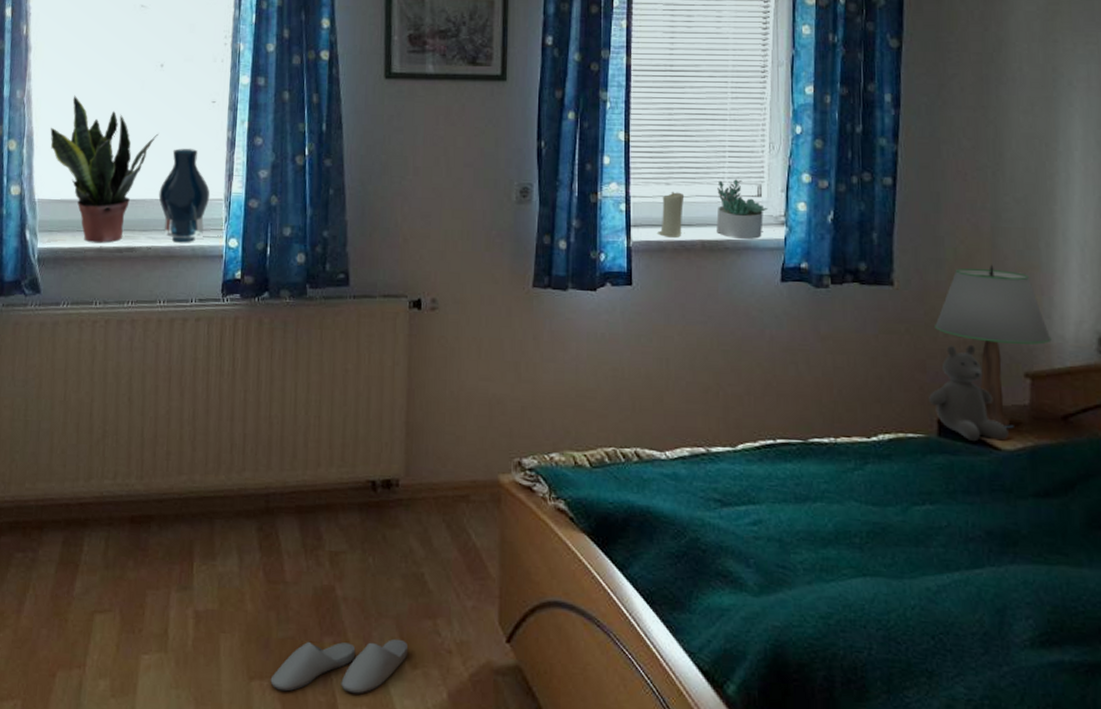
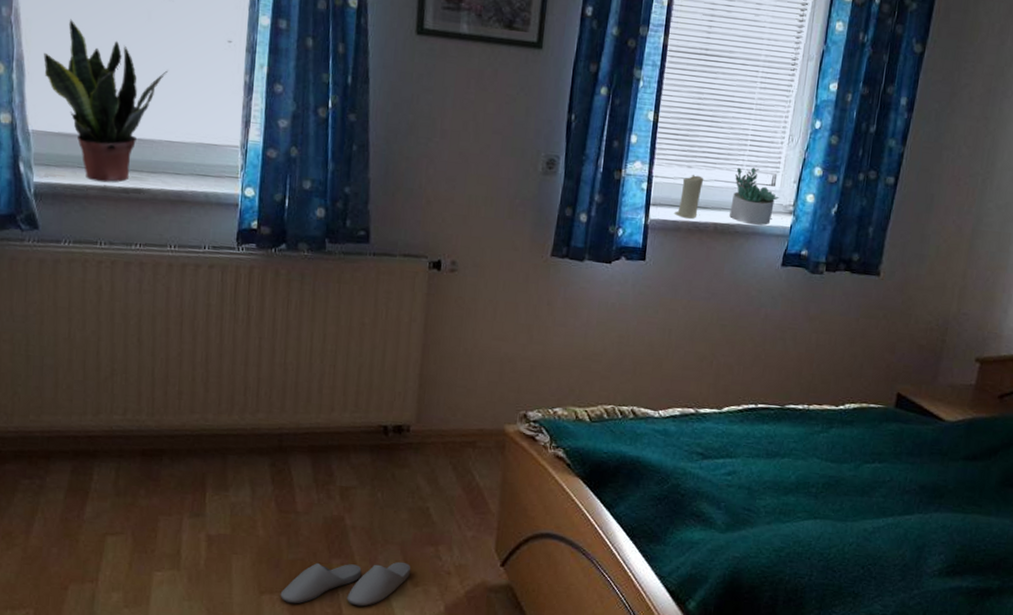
vase: present [158,148,210,244] -> none [168,88,226,190]
stuffed bear: present [929,344,1009,442] -> none [893,331,954,414]
table lamp: present [935,264,1052,429] -> none [909,262,1004,404]

